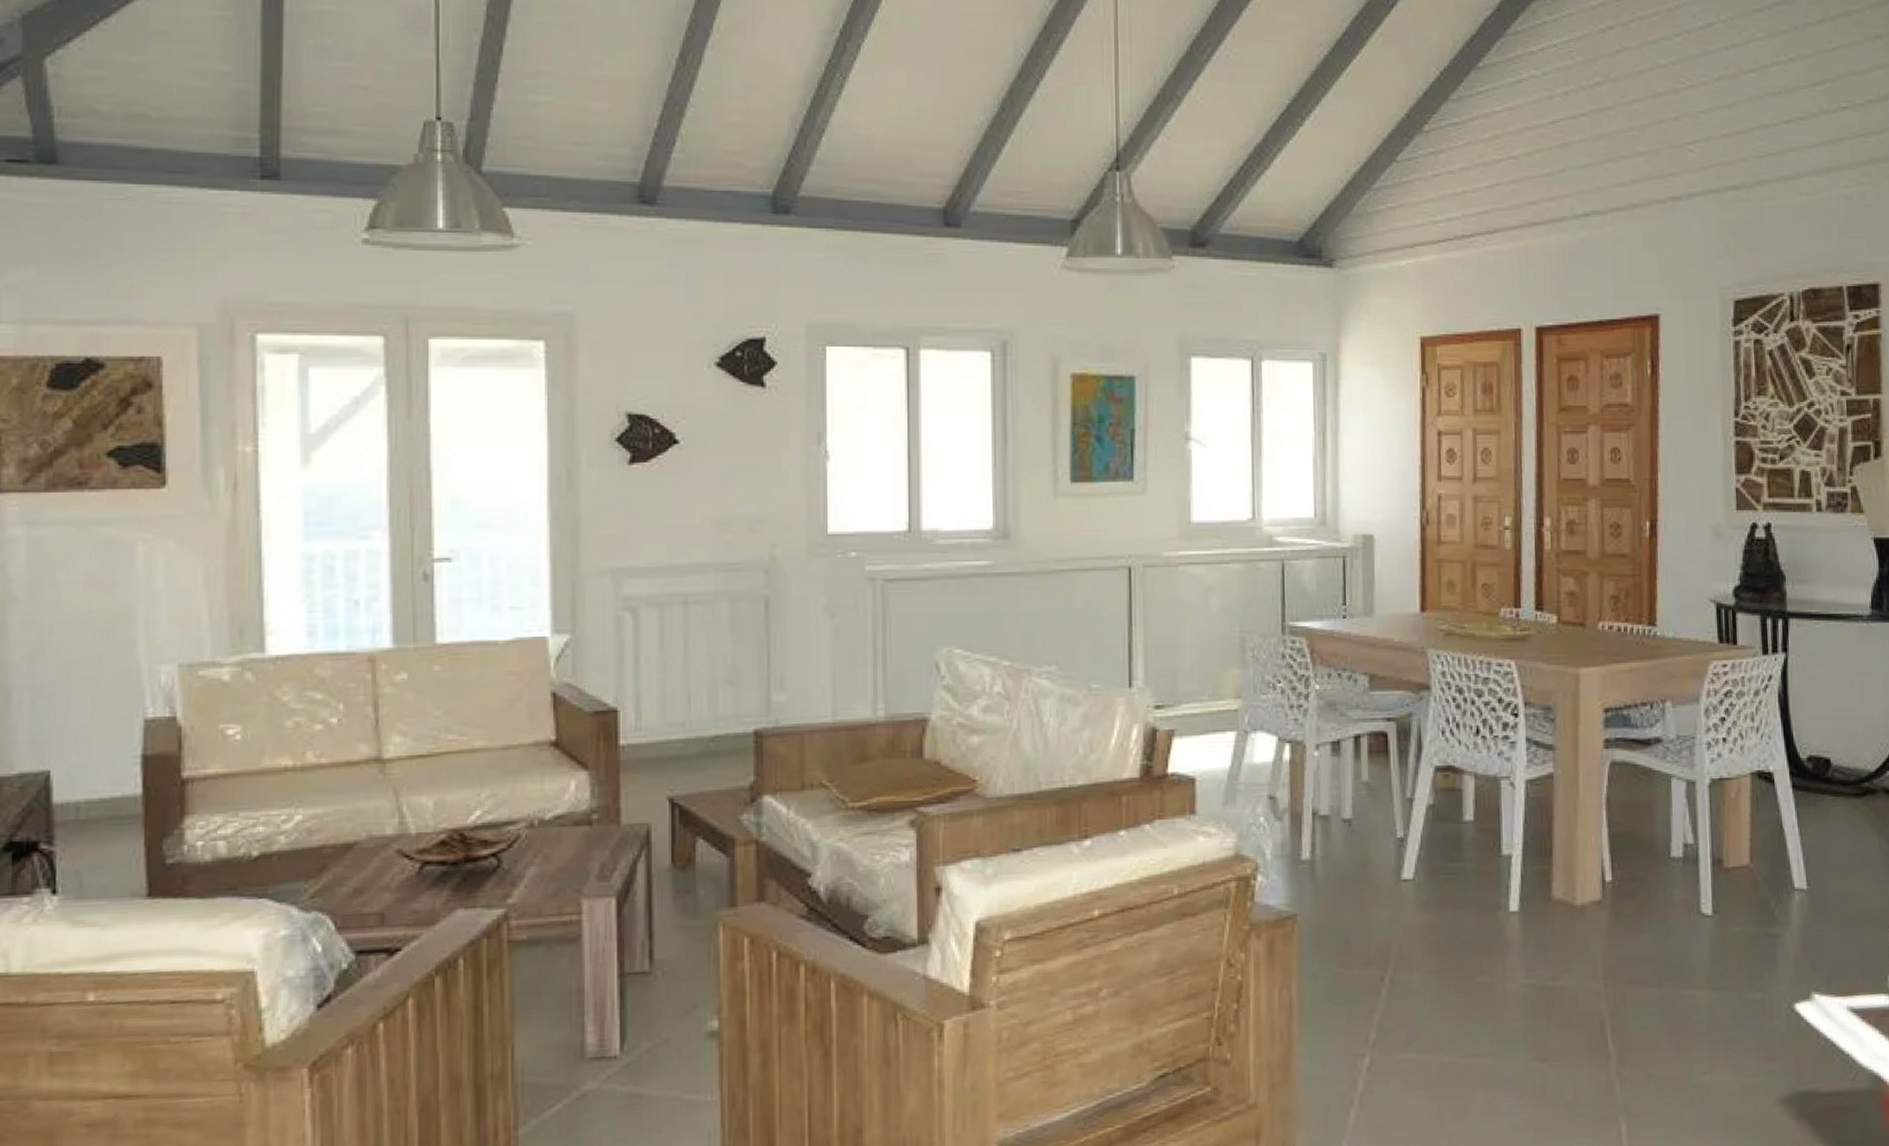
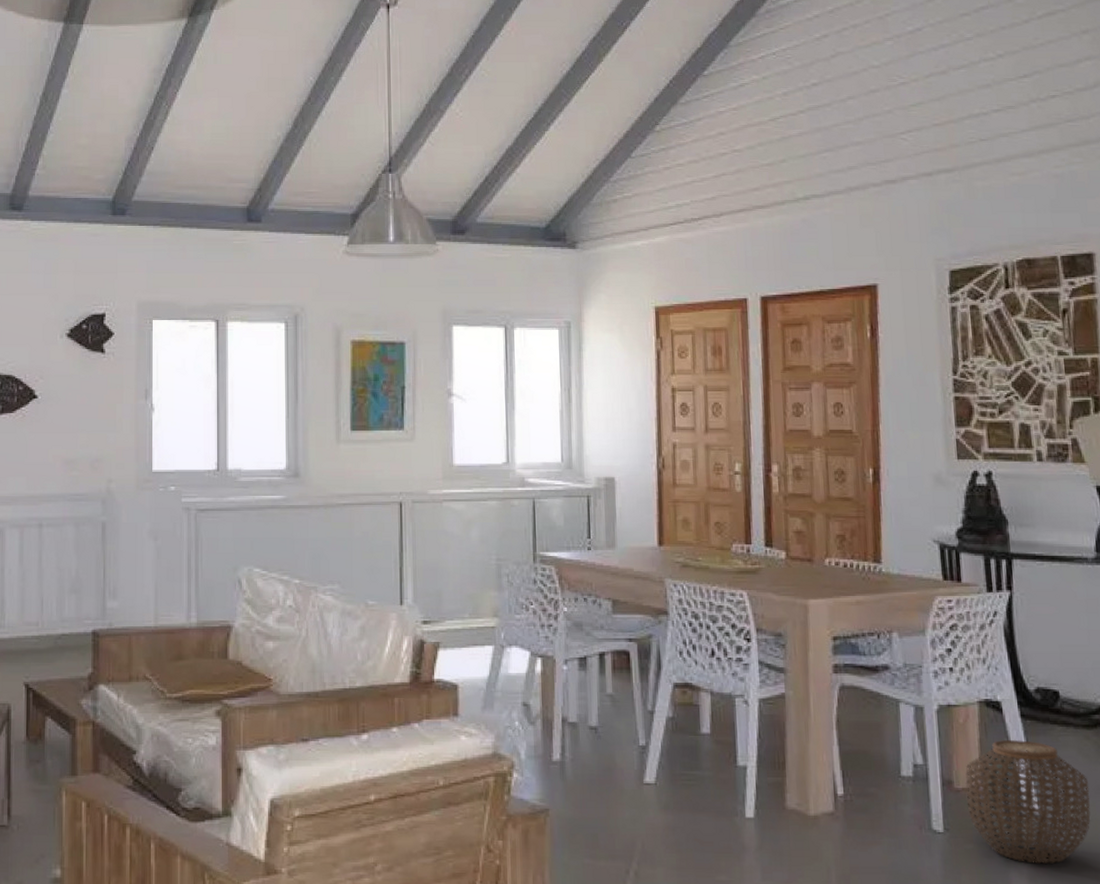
woven basket: none [1735,812,1857,943] -> present [965,739,1091,865]

